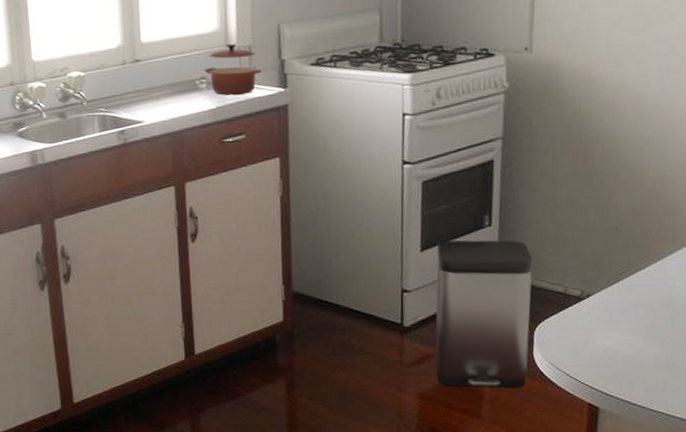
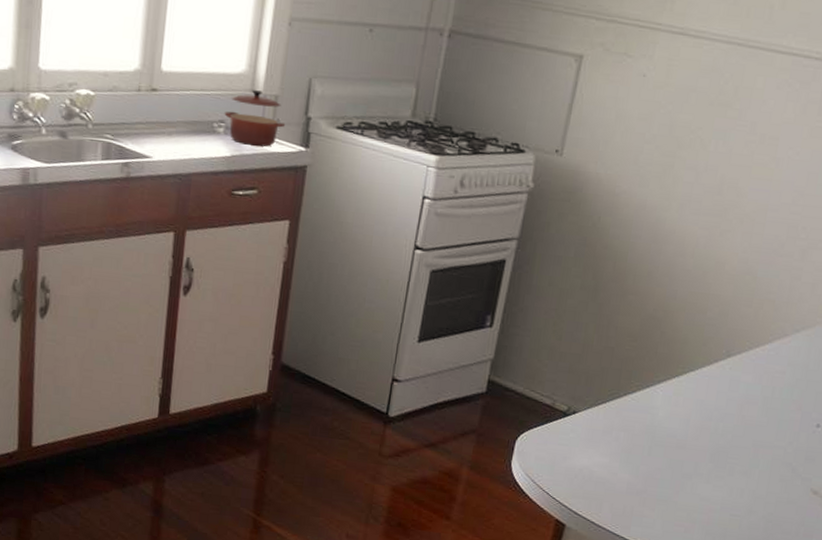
pedal bin: present [435,240,533,388] -> none [413,334,528,495]

